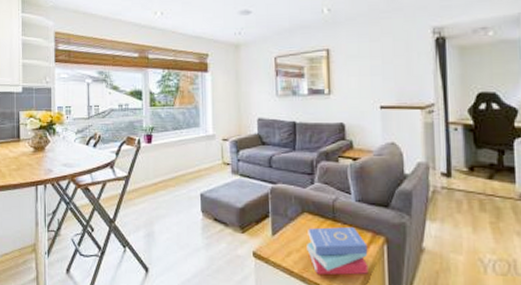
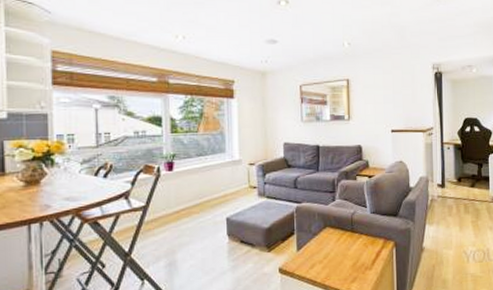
book: present [307,227,369,275] -> none [328,236,381,282]

